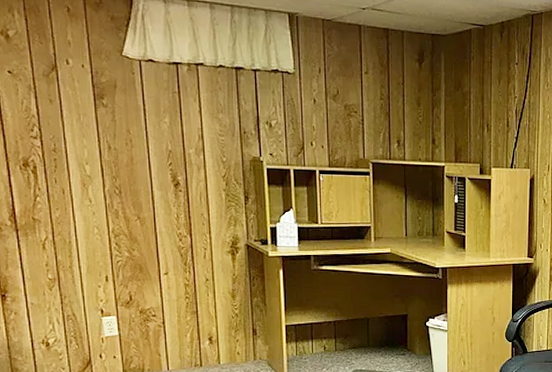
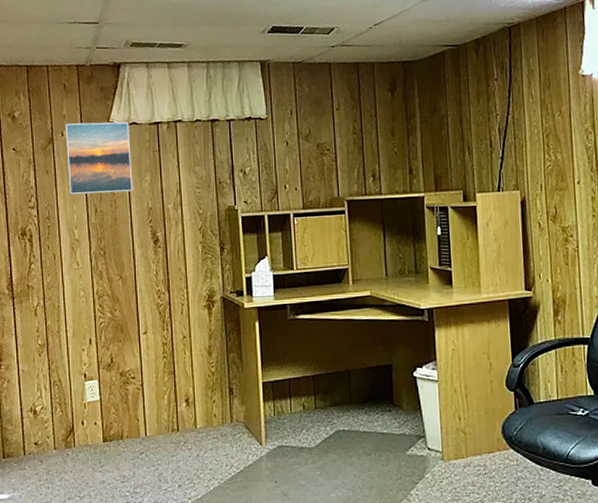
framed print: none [70,50,151,132] -> present [65,121,133,194]

